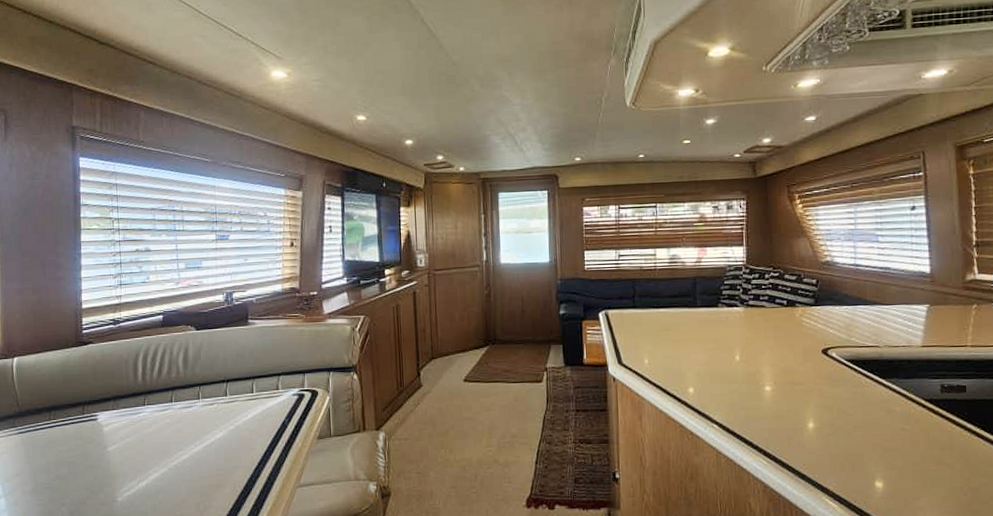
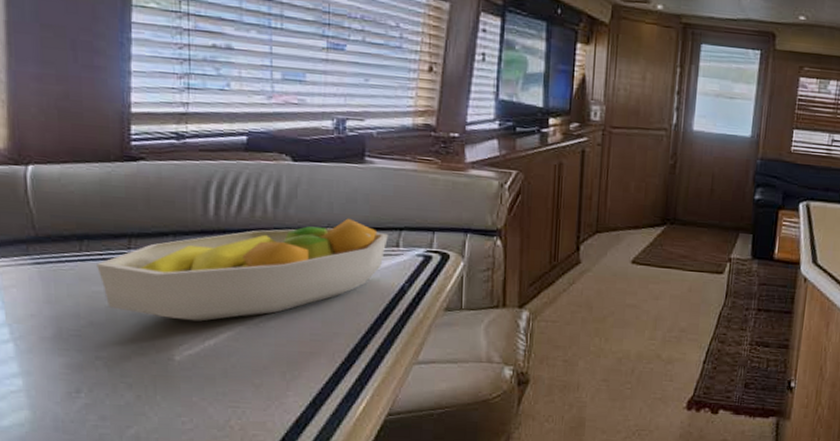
fruit bowl: none [61,371,270,468] -> present [97,218,388,322]

